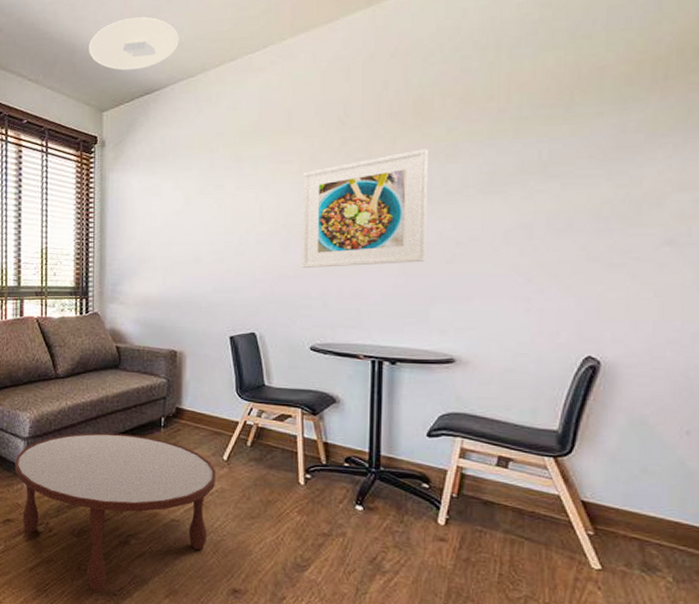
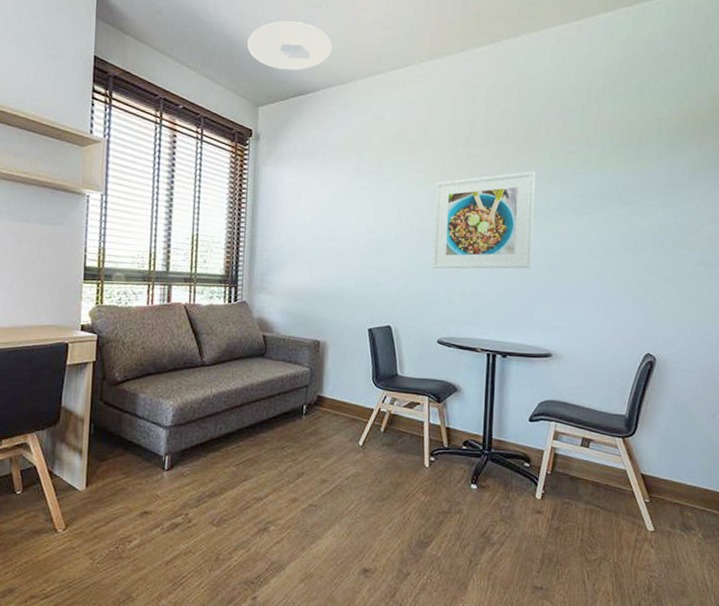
coffee table: present [15,432,217,592] -> none [155,420,353,581]

